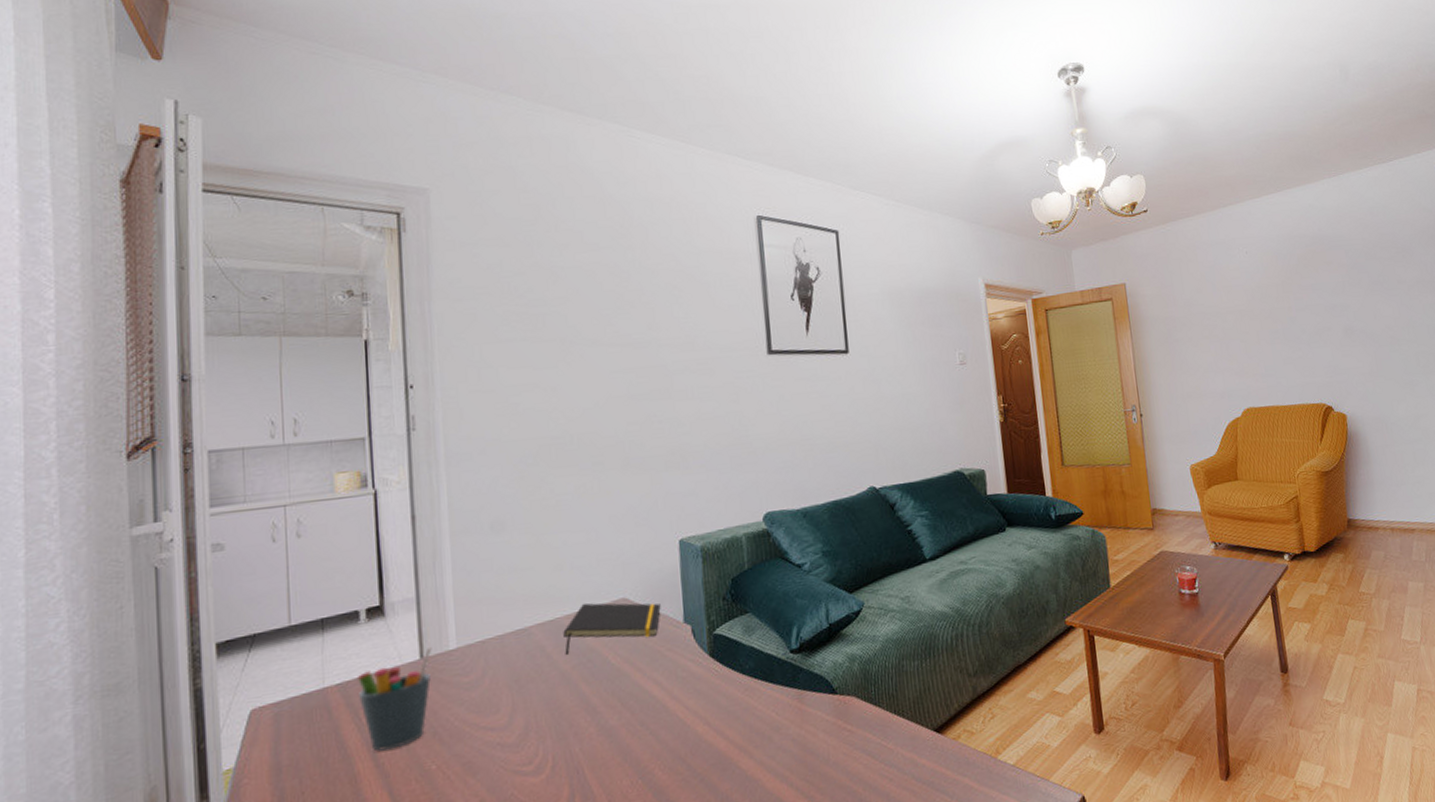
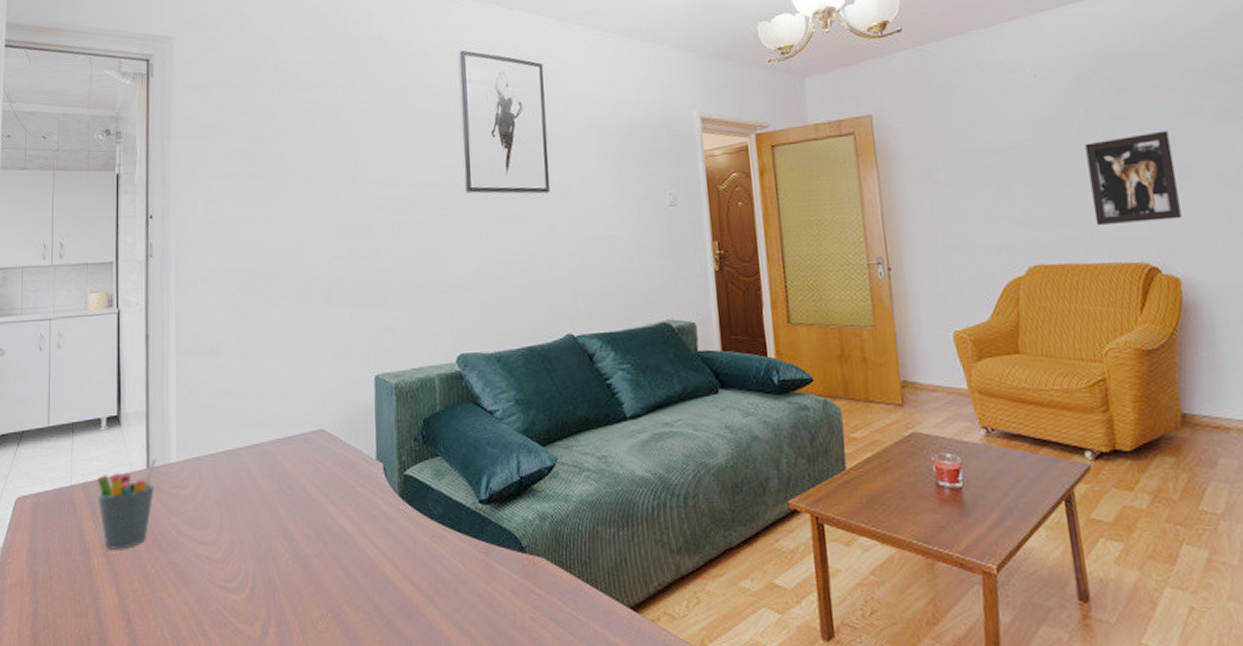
notepad: present [563,603,661,655] -> none [267,430,355,479]
wall art: none [1282,298,1347,375] -> present [1085,130,1182,226]

